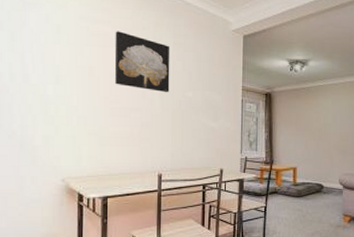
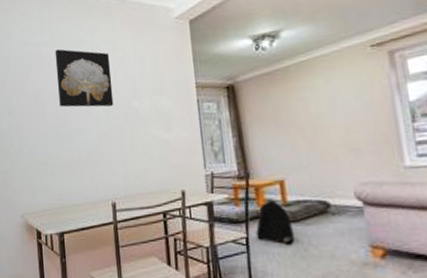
backpack: none [273,180,298,212] -> present [256,199,294,244]

